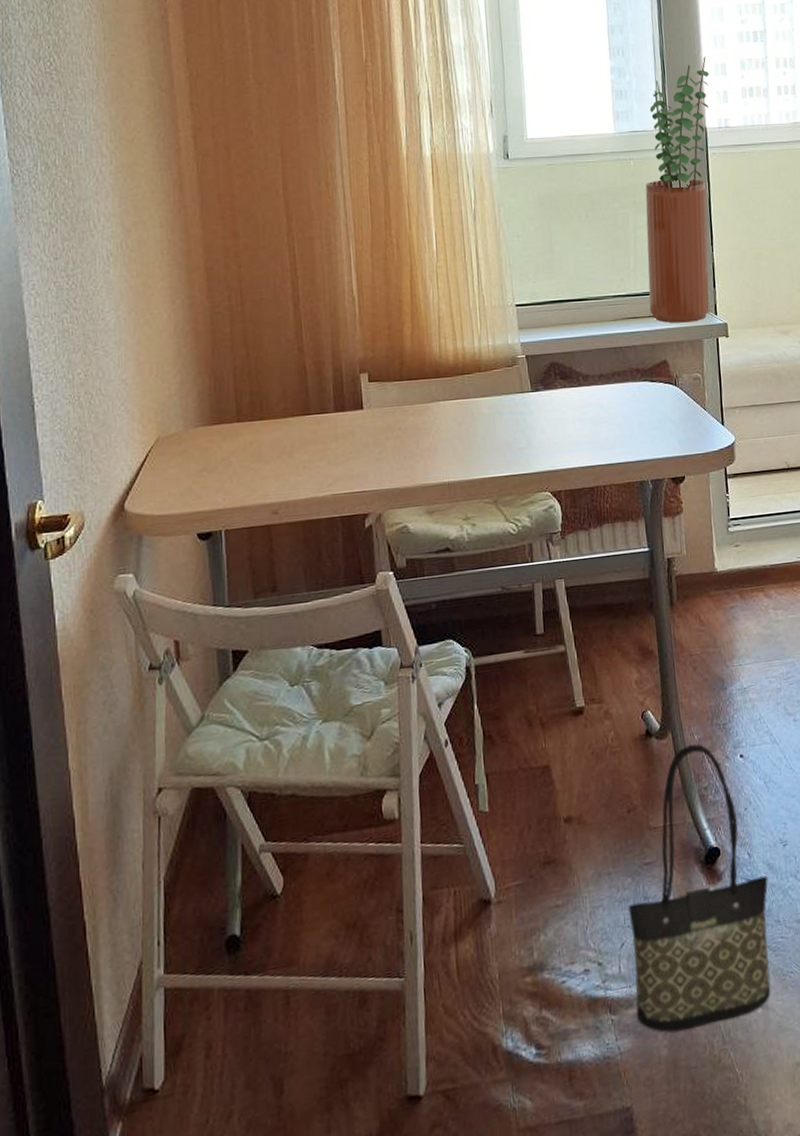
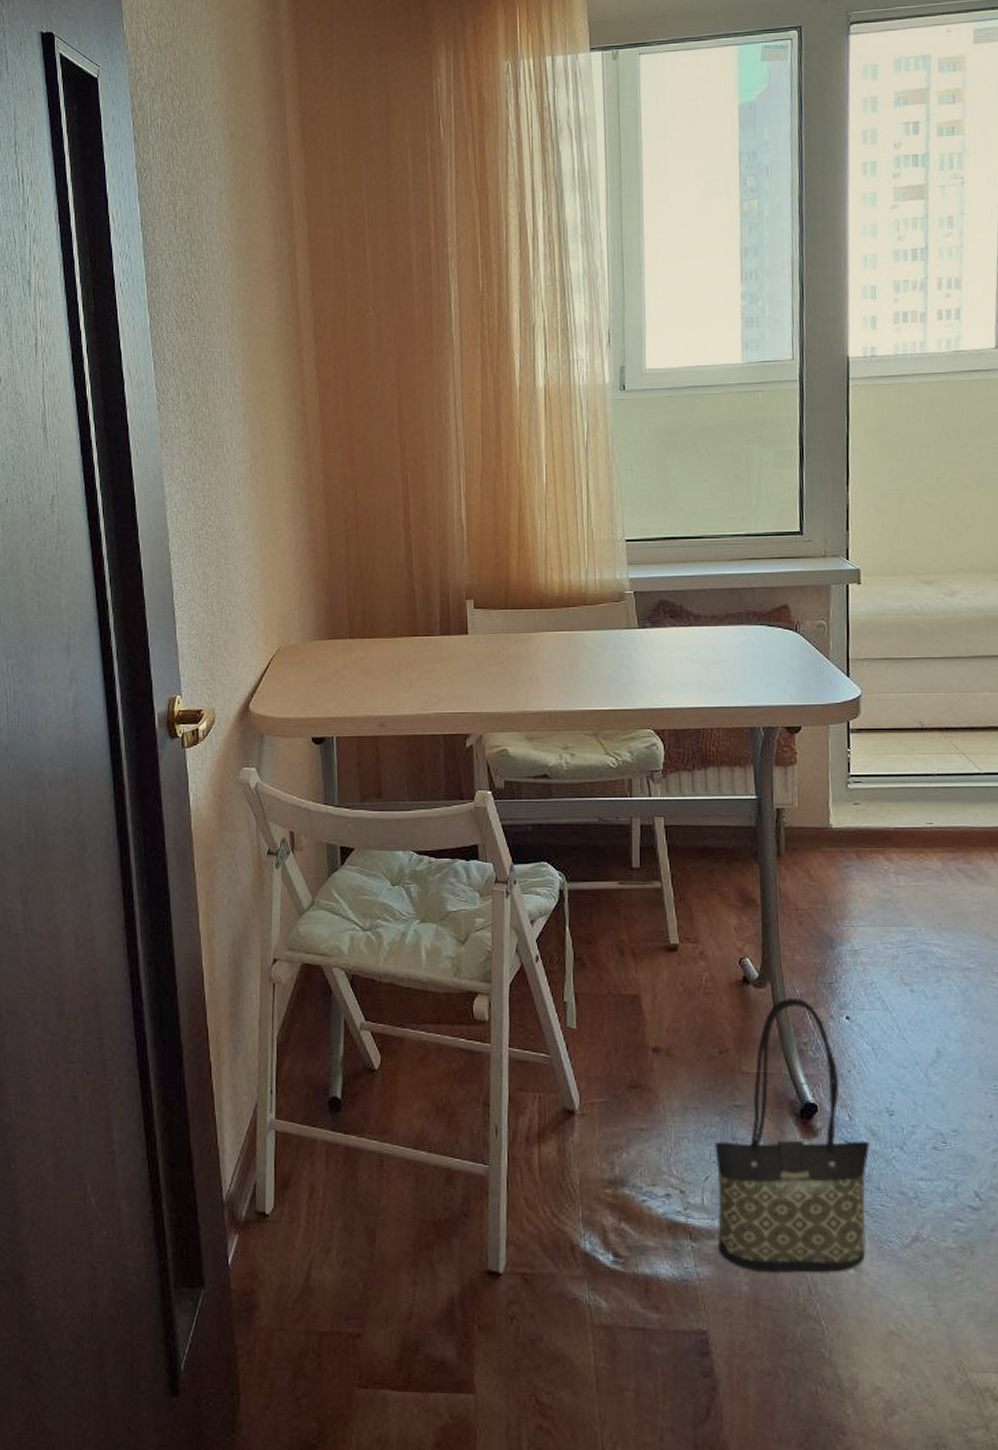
vase: present [645,56,710,323] -> none [771,278,857,567]

